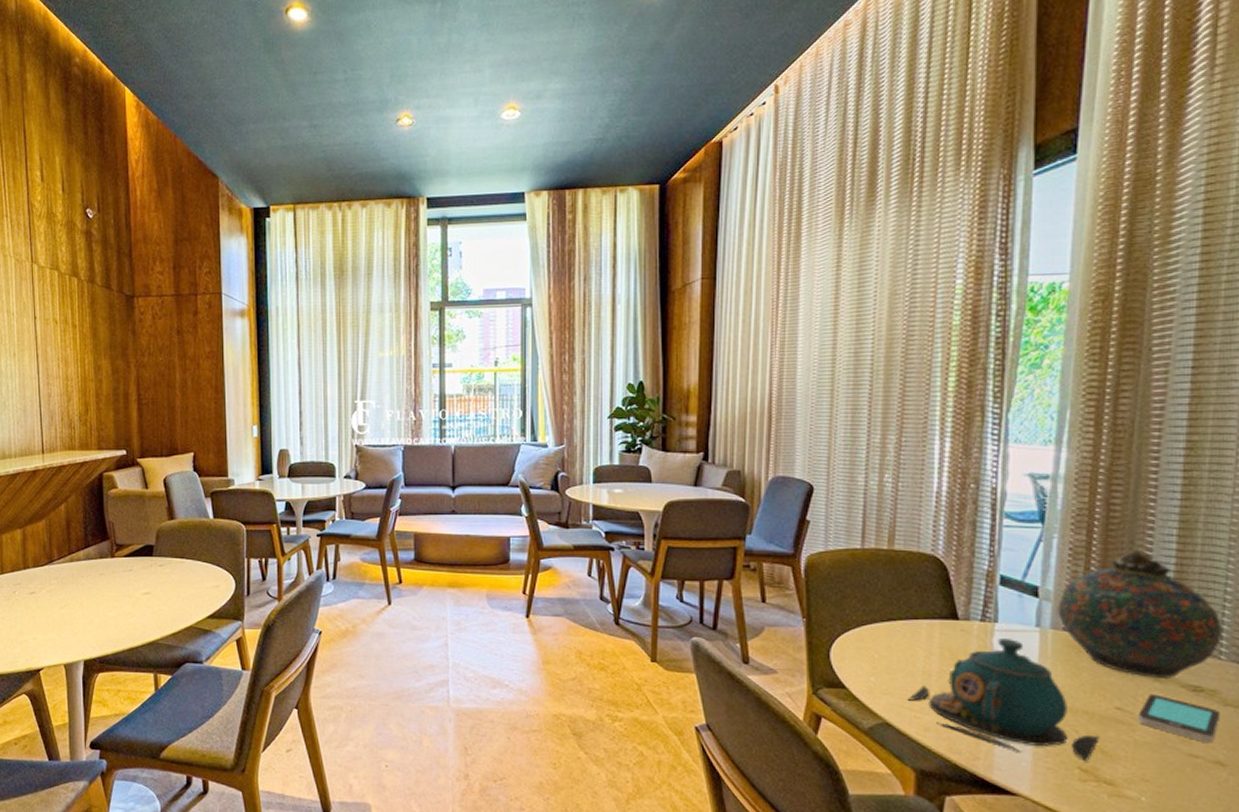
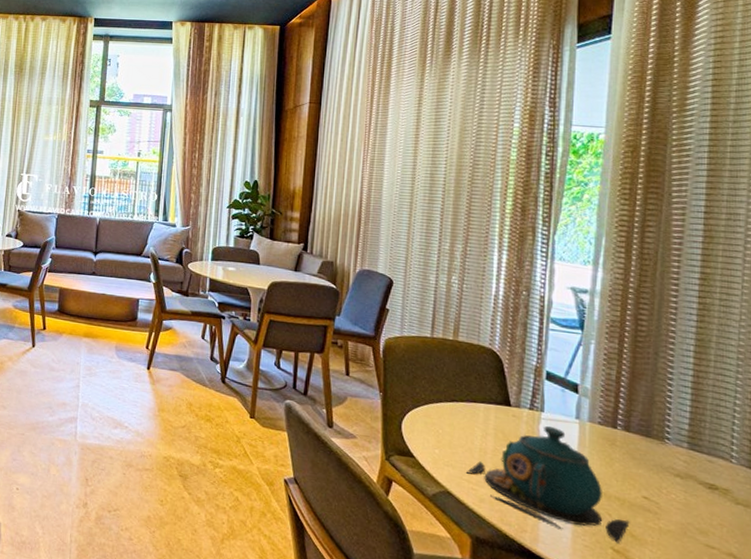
snuff bottle: present [1057,548,1223,680] -> none [594,359,734,476]
smartphone: present [1137,694,1221,744] -> none [662,487,733,537]

